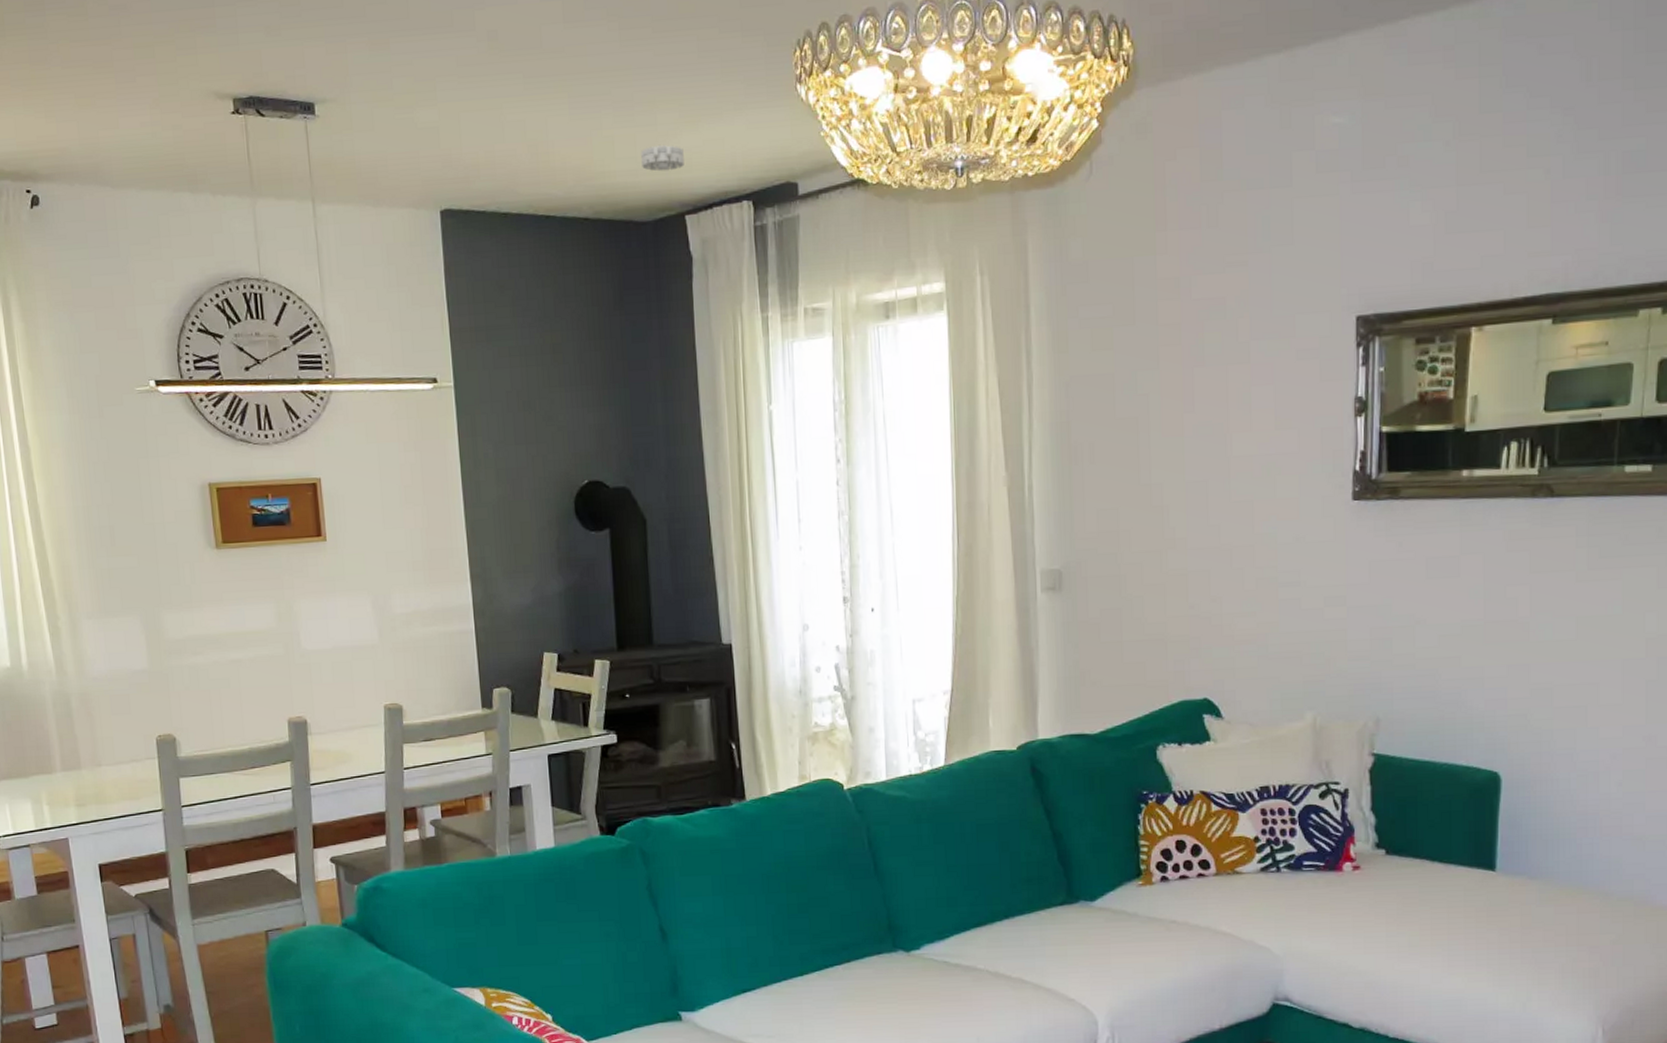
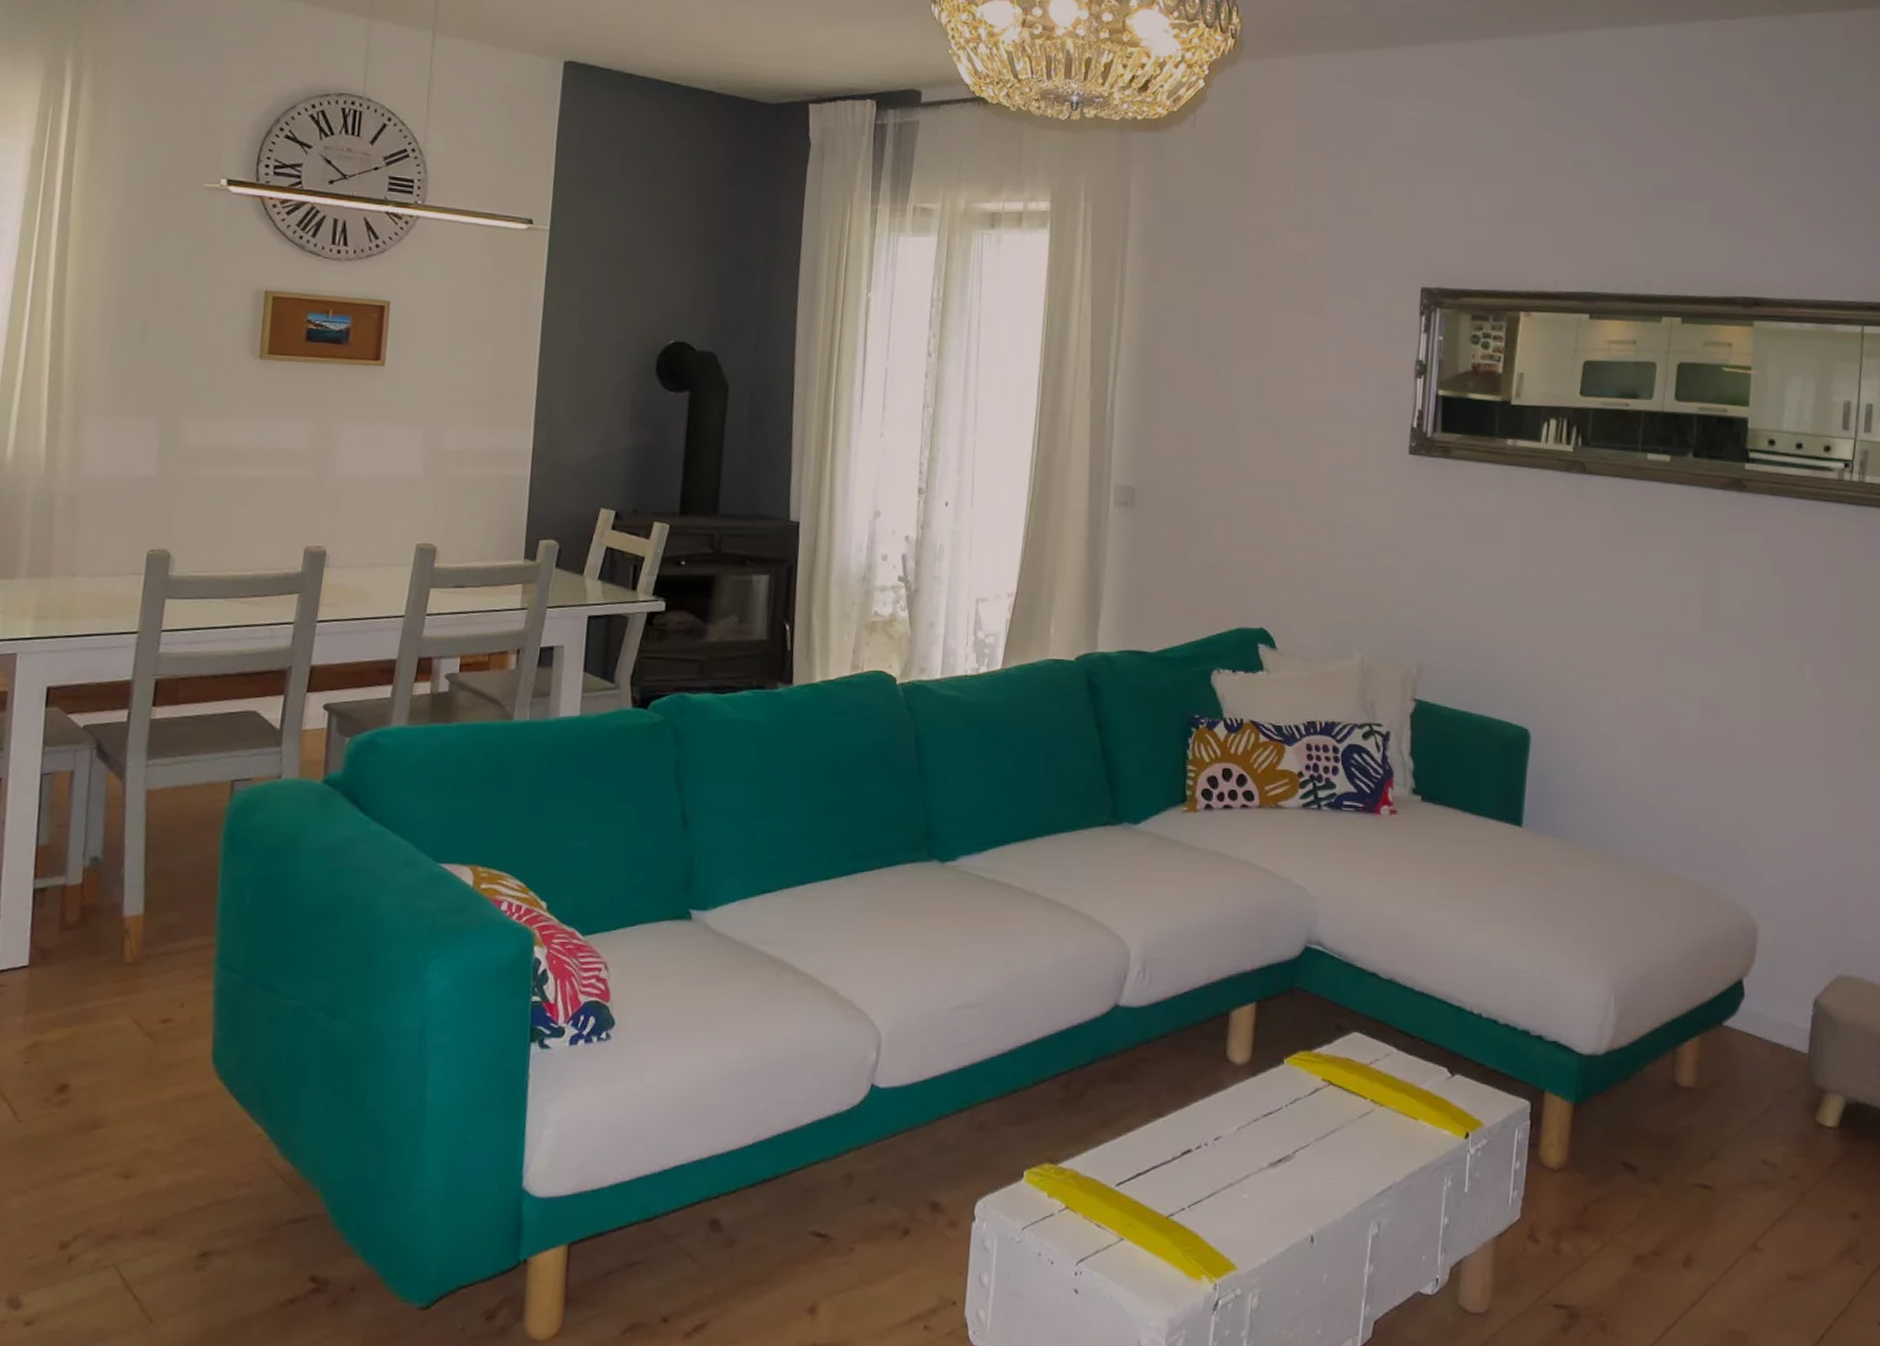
smoke detector: present [641,144,684,172] -> none [773,36,816,61]

